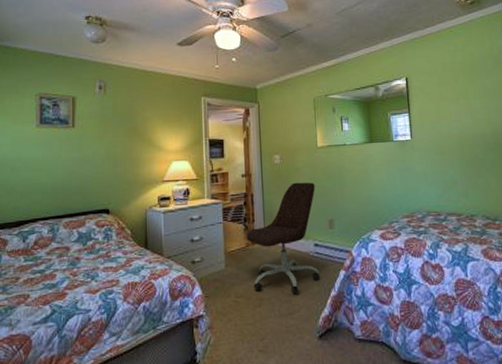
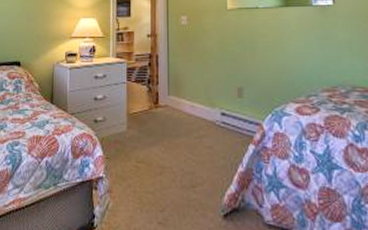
office chair: present [246,182,321,294] -> none [149,45,227,165]

